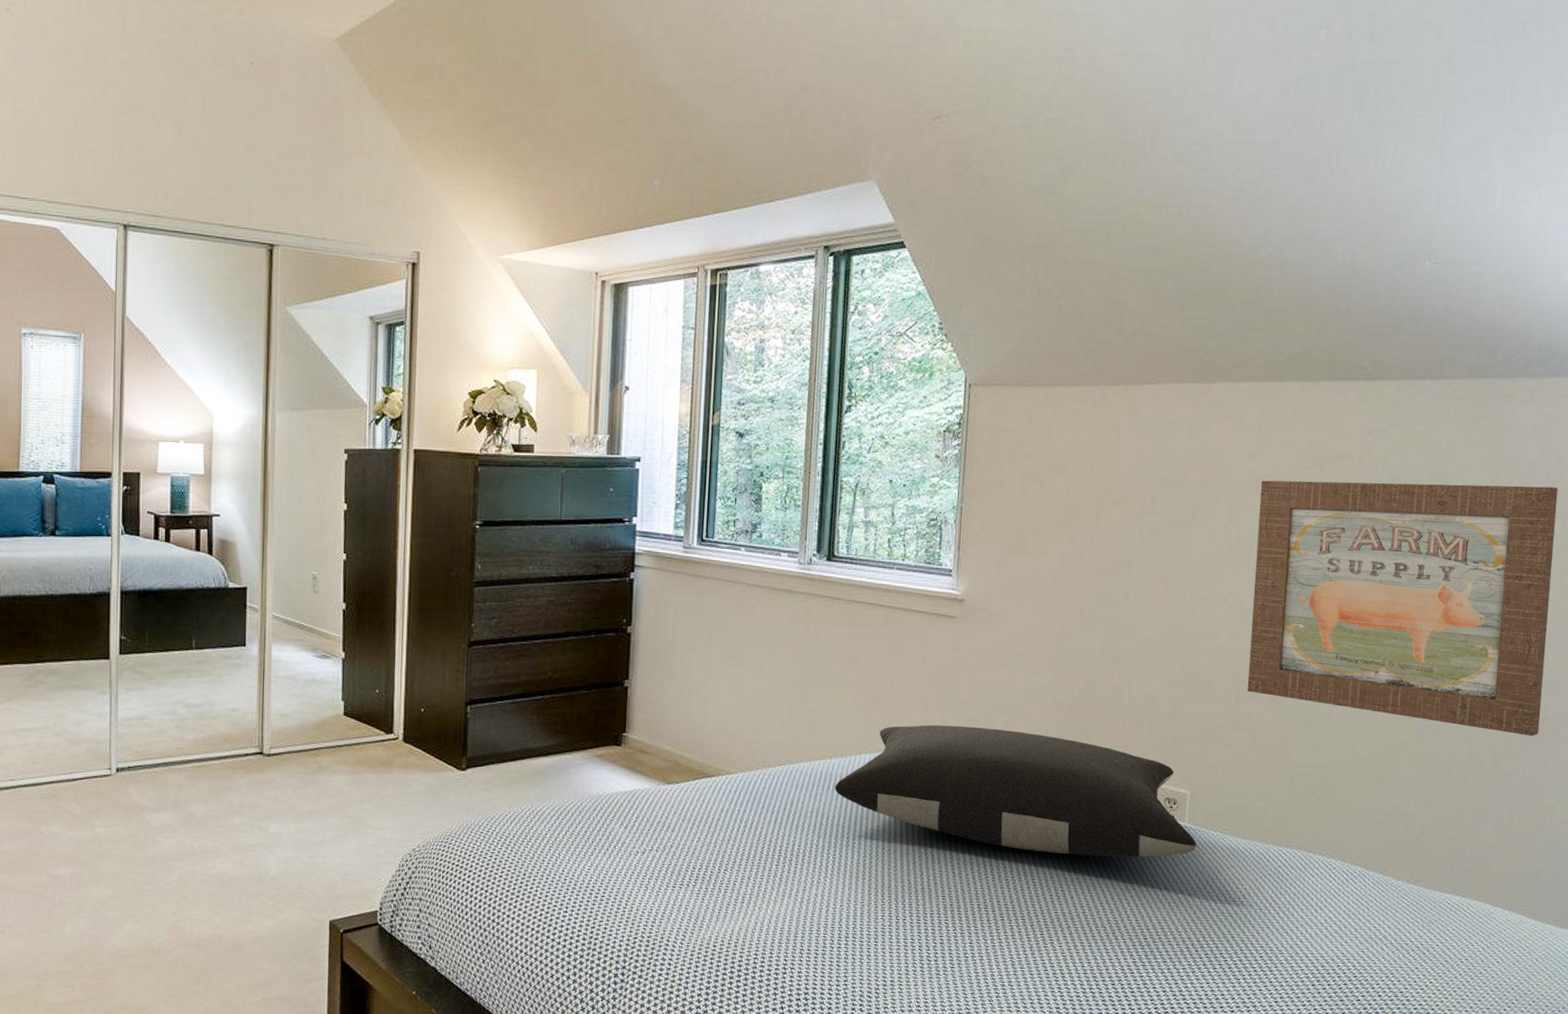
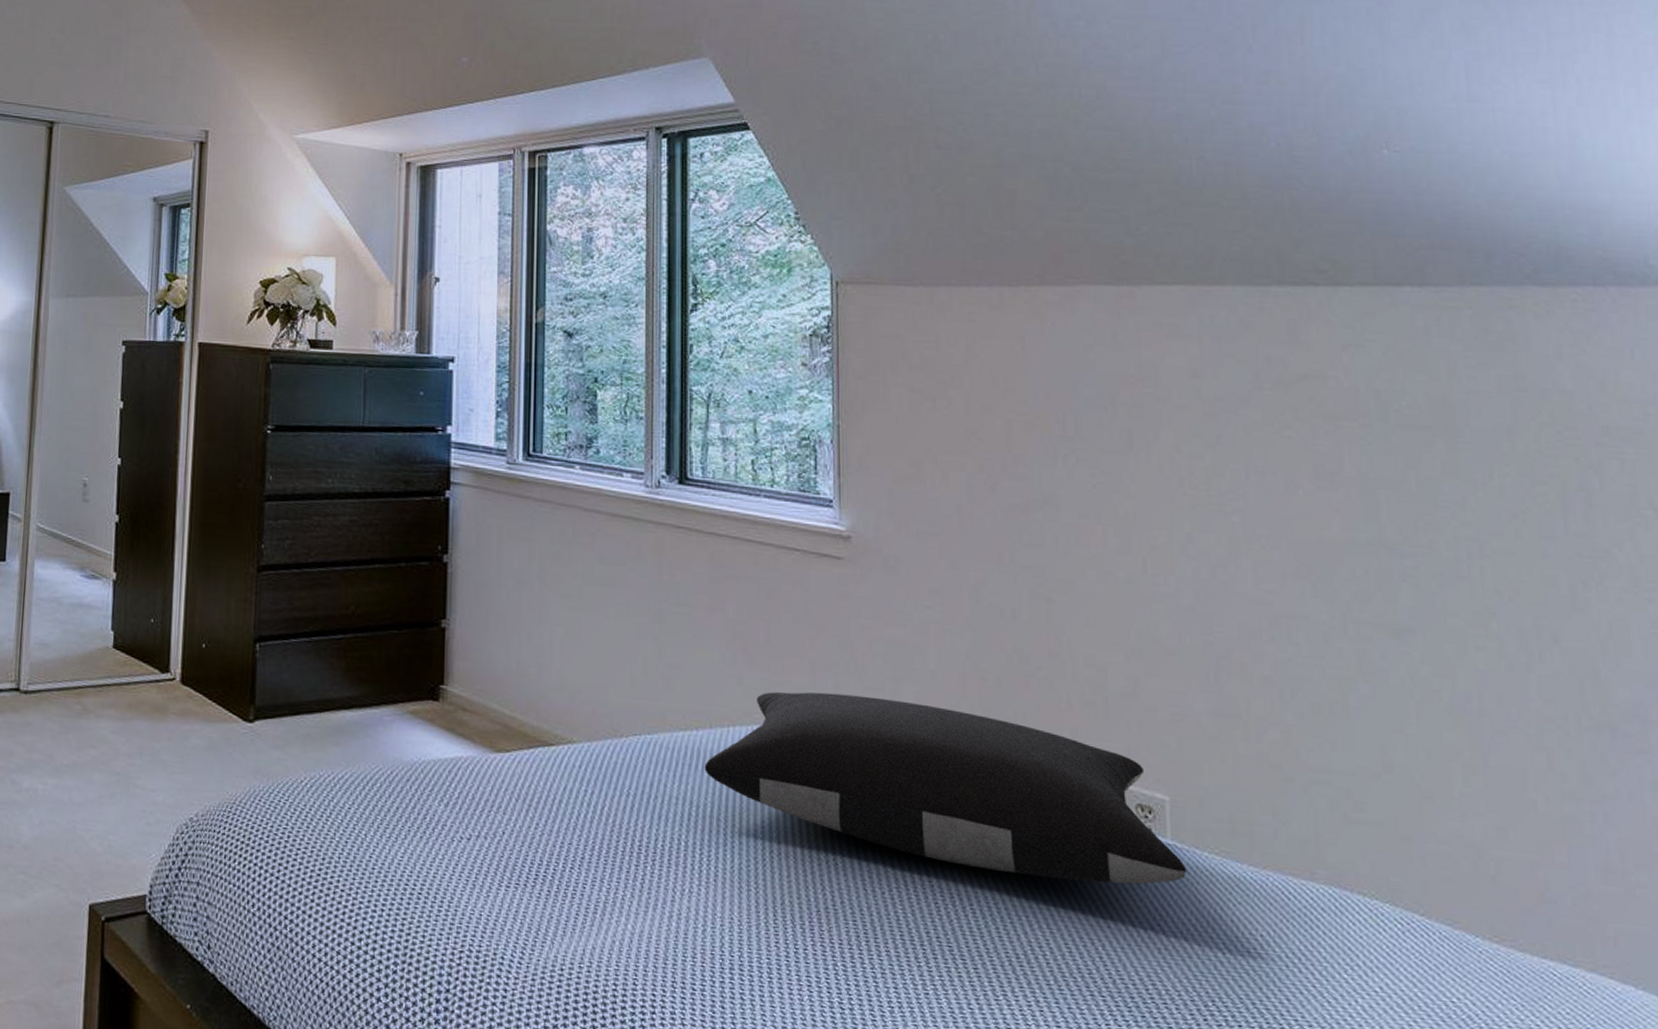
wall art: present [1247,480,1558,737] -> none [1211,402,1640,746]

